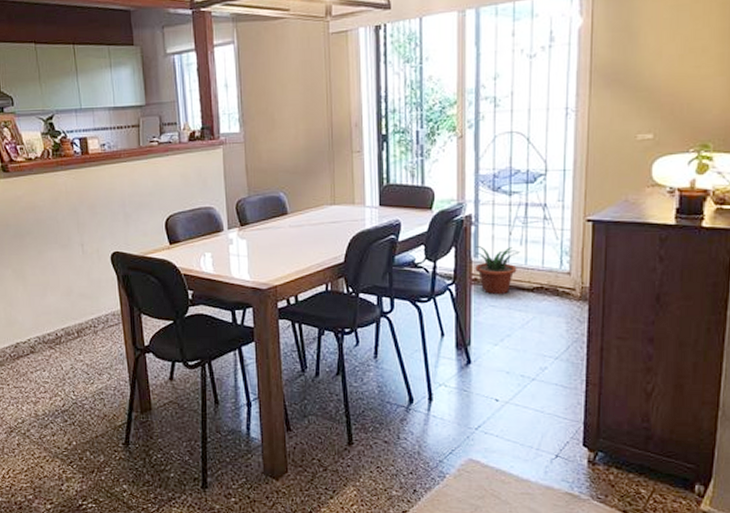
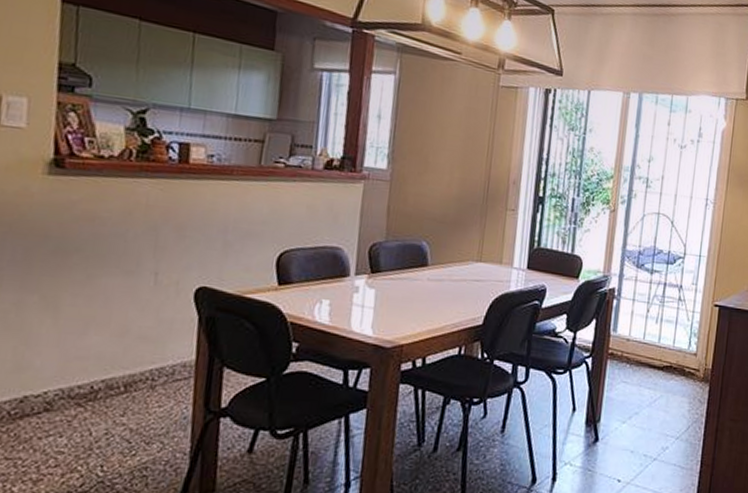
potted plant: present [475,246,520,294] -> none [613,320,655,371]

